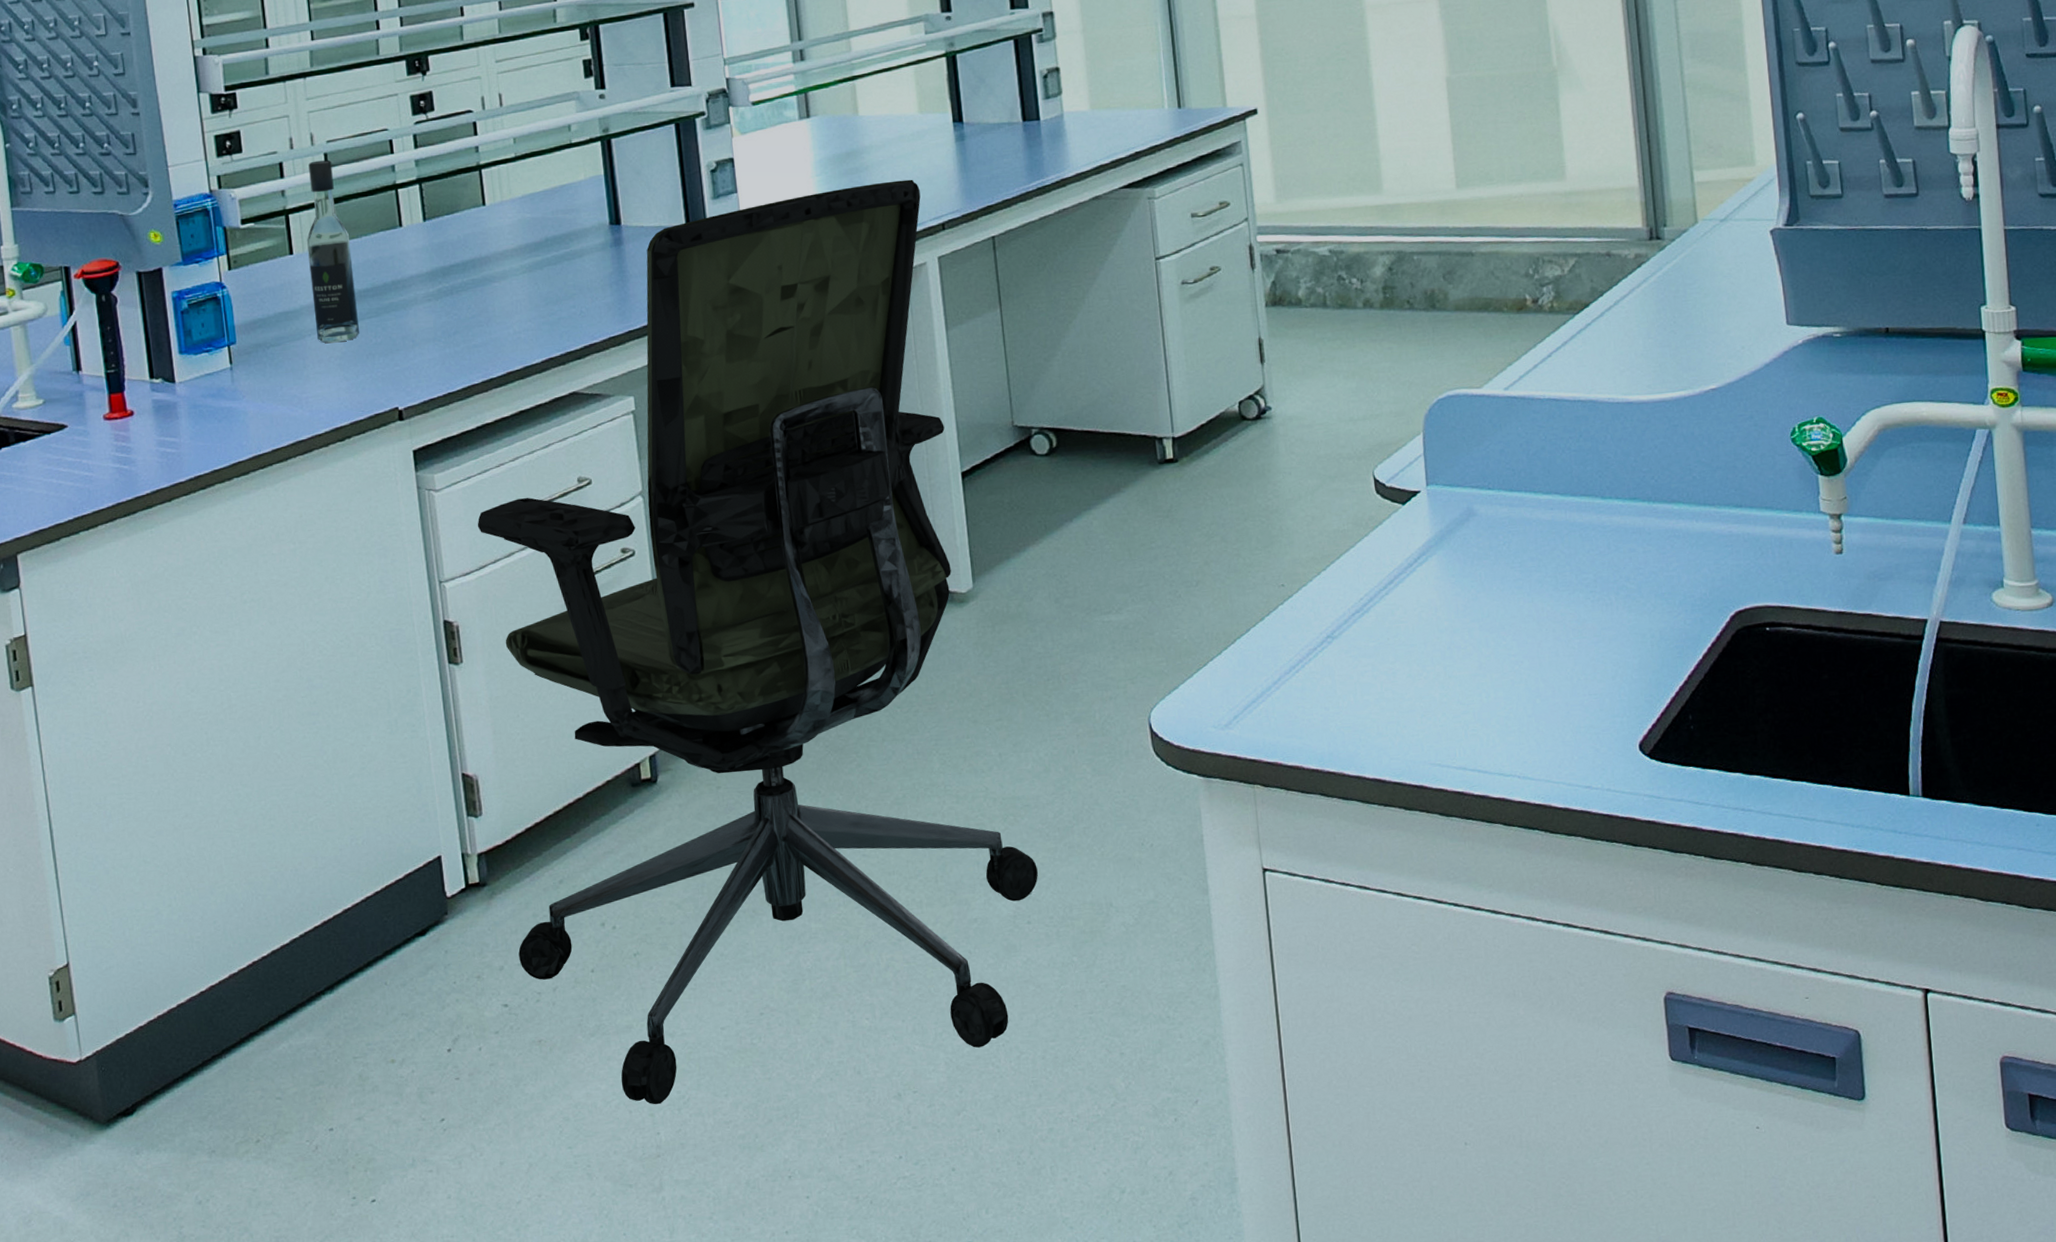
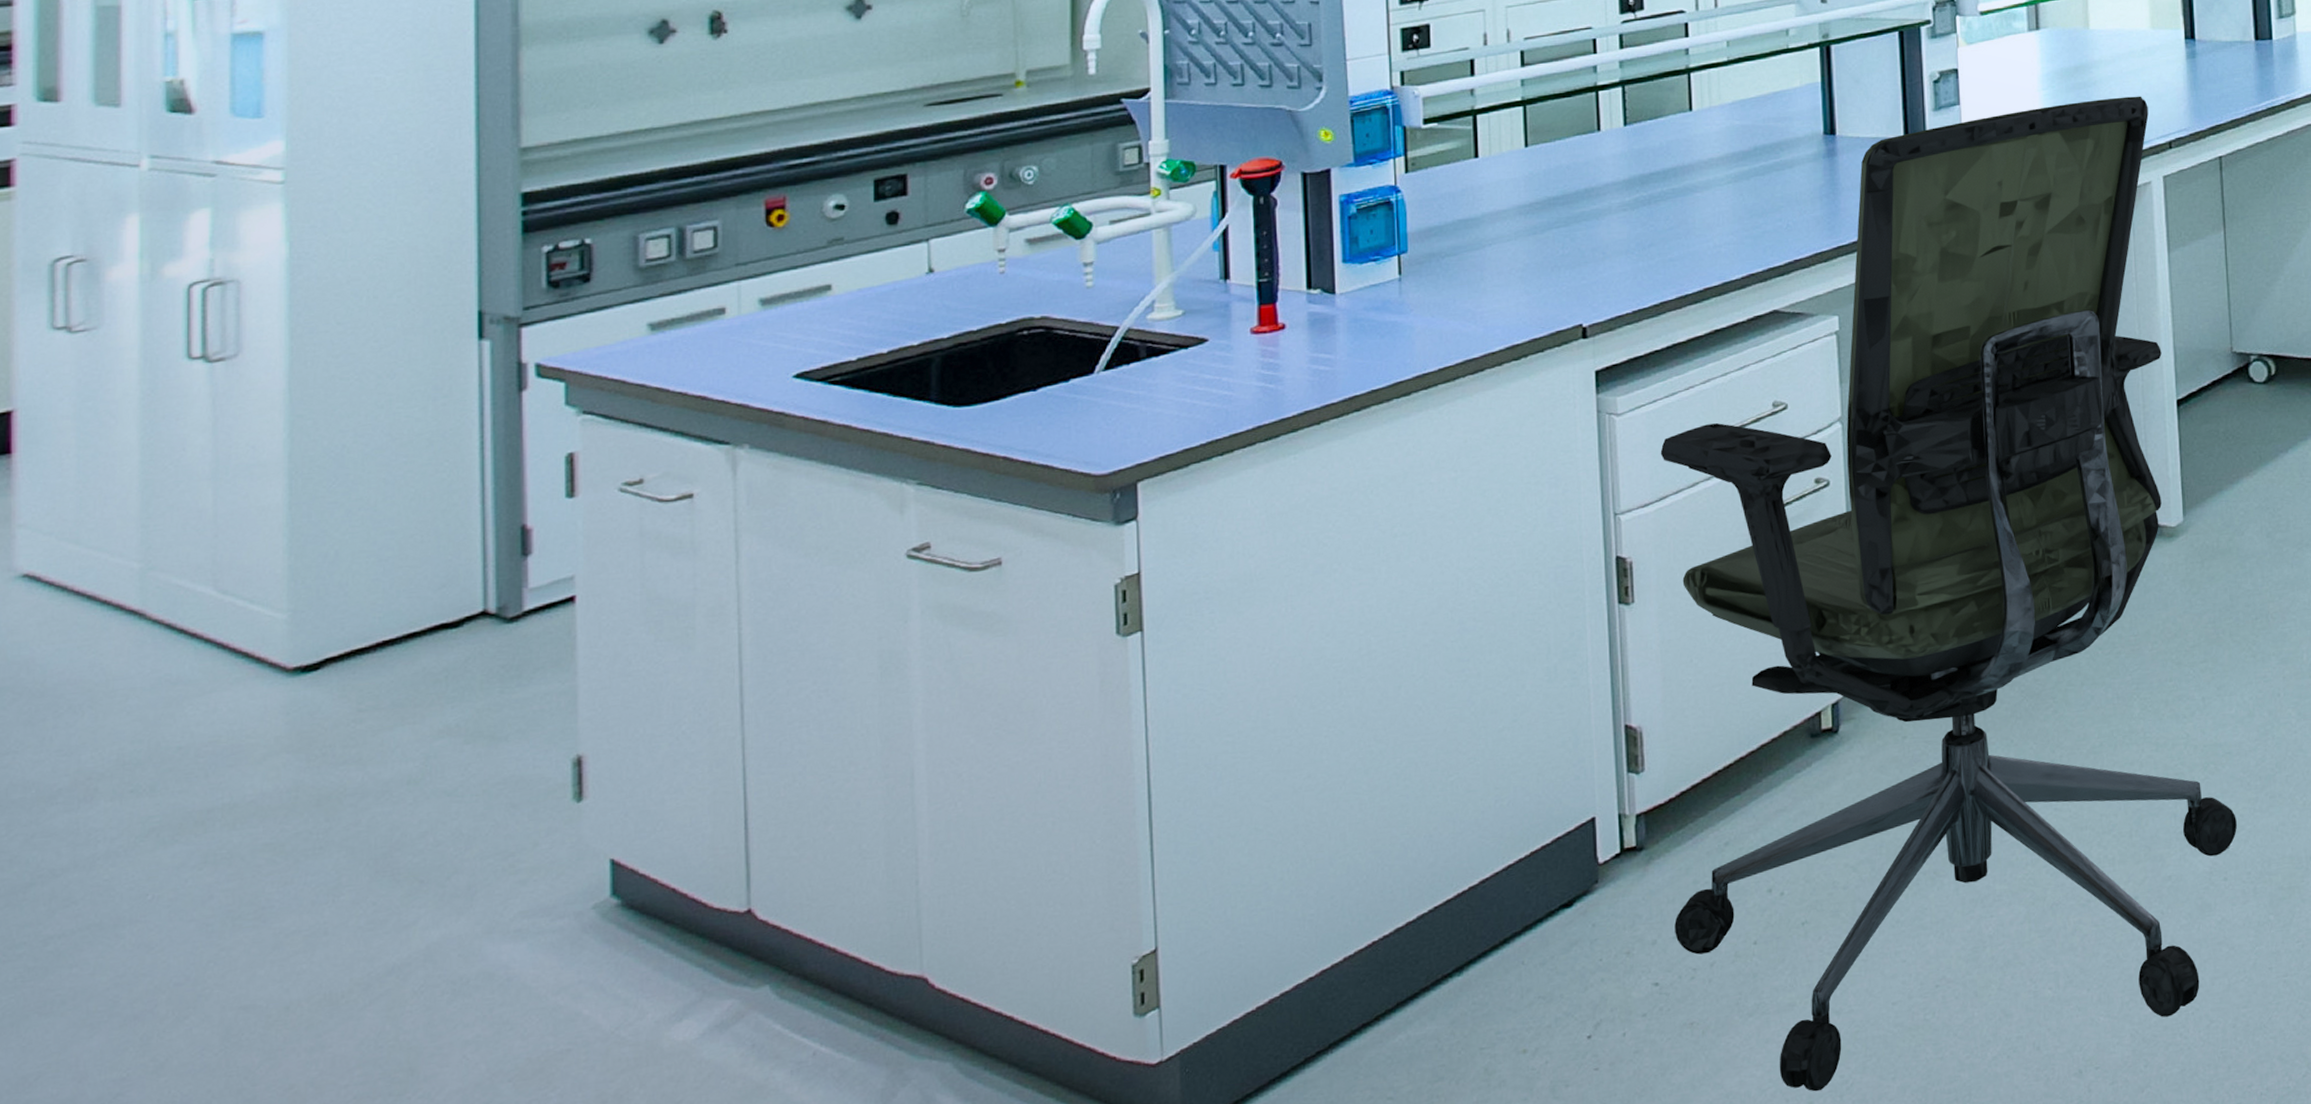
bottle: present [307,159,359,343] -> none [1495,58,1545,254]

